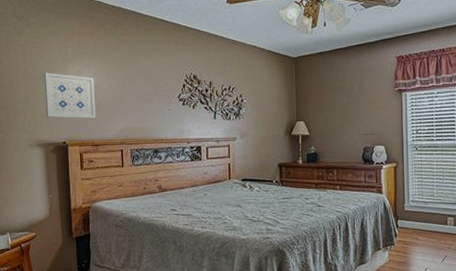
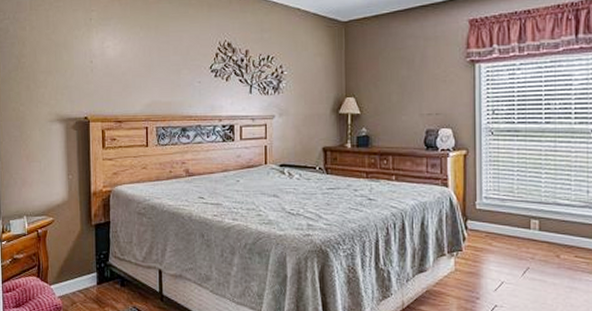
wall art: present [43,72,96,119] -> none [66,39,120,92]

